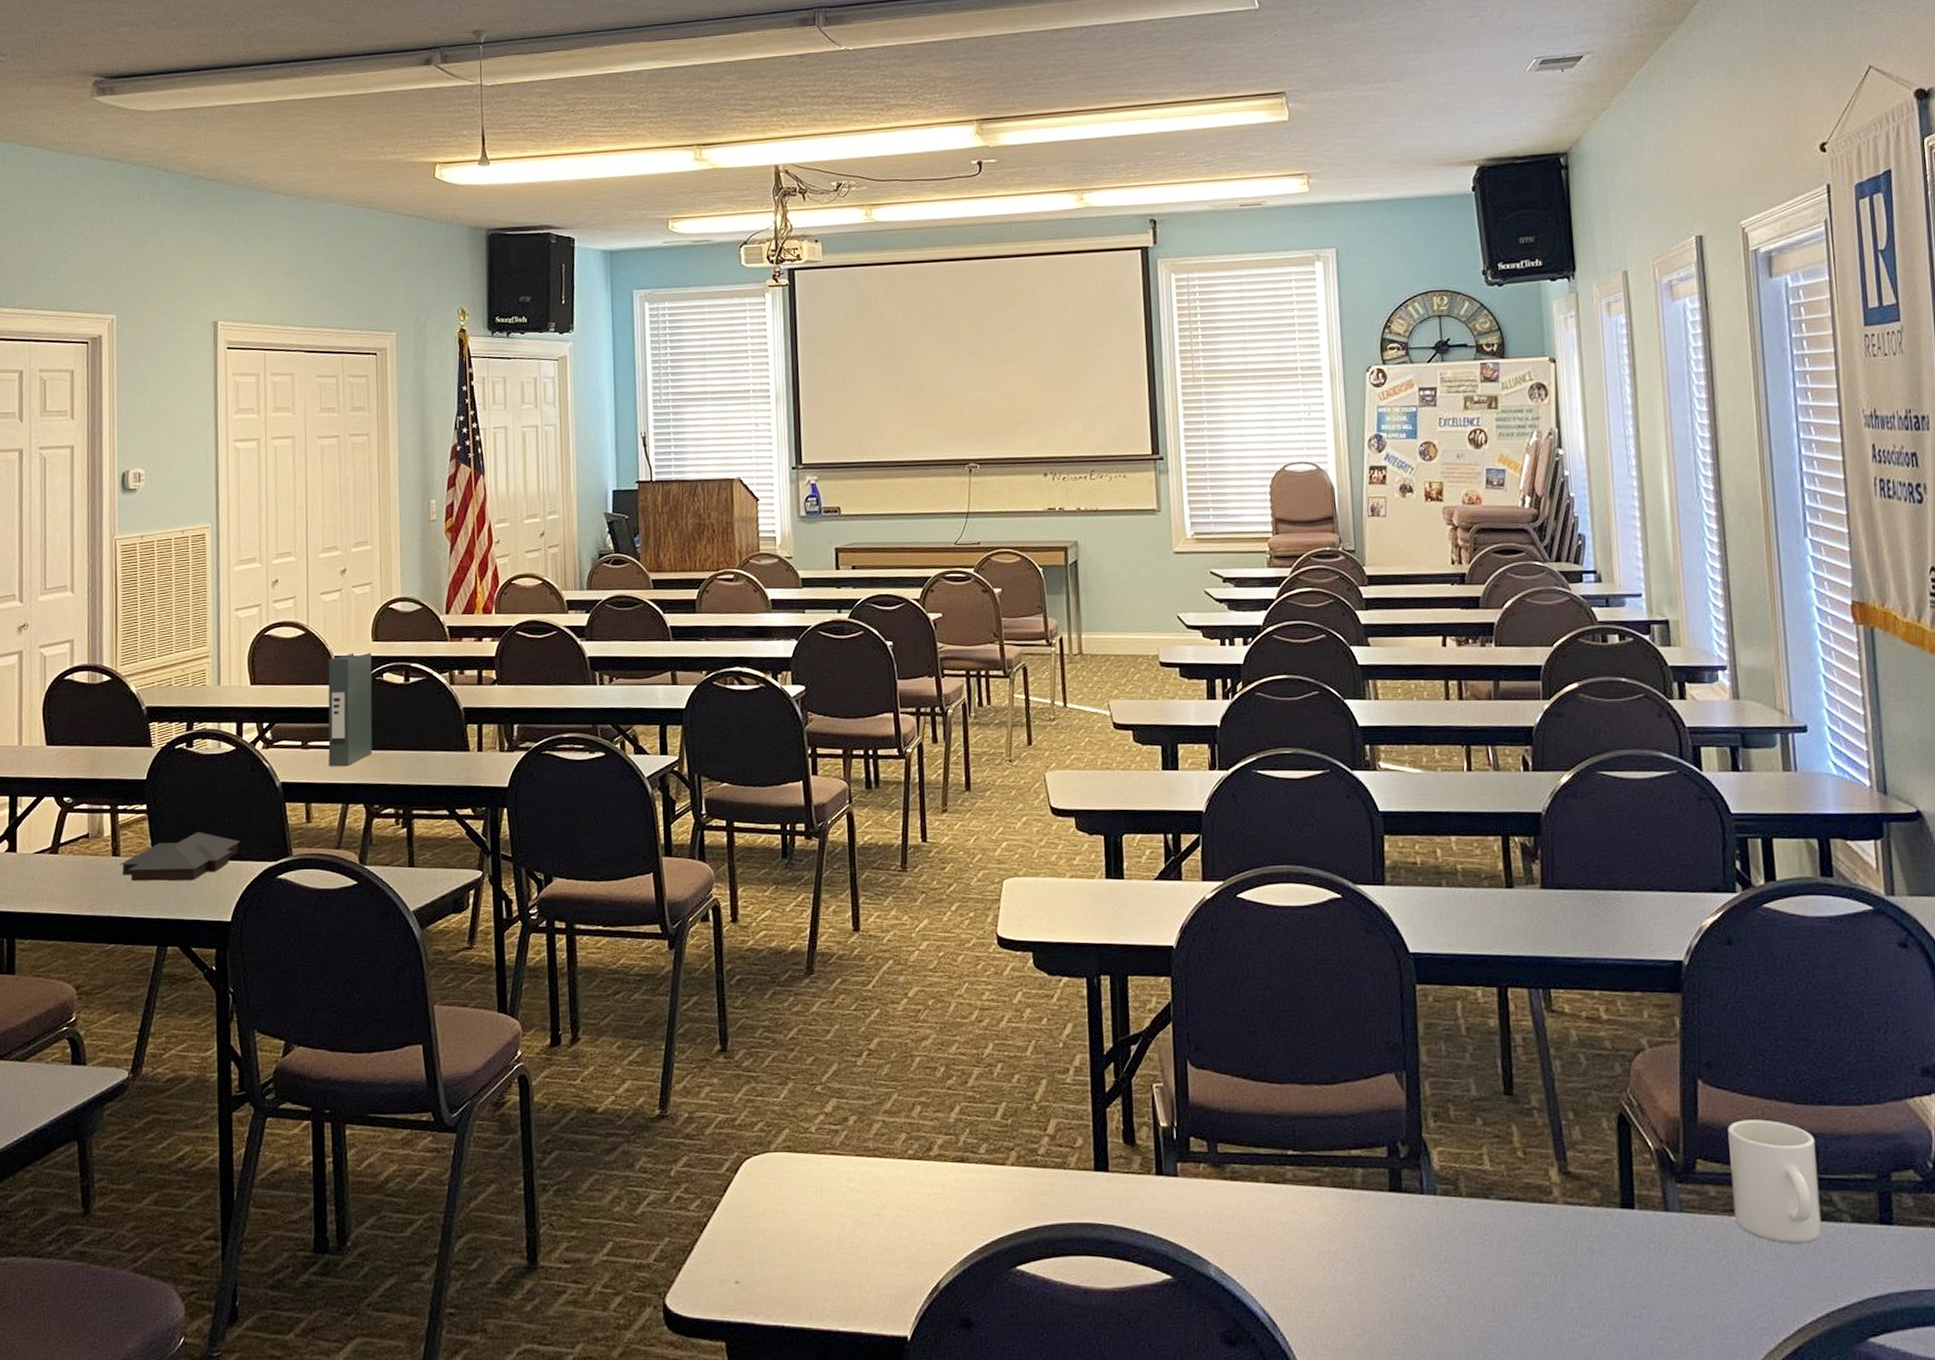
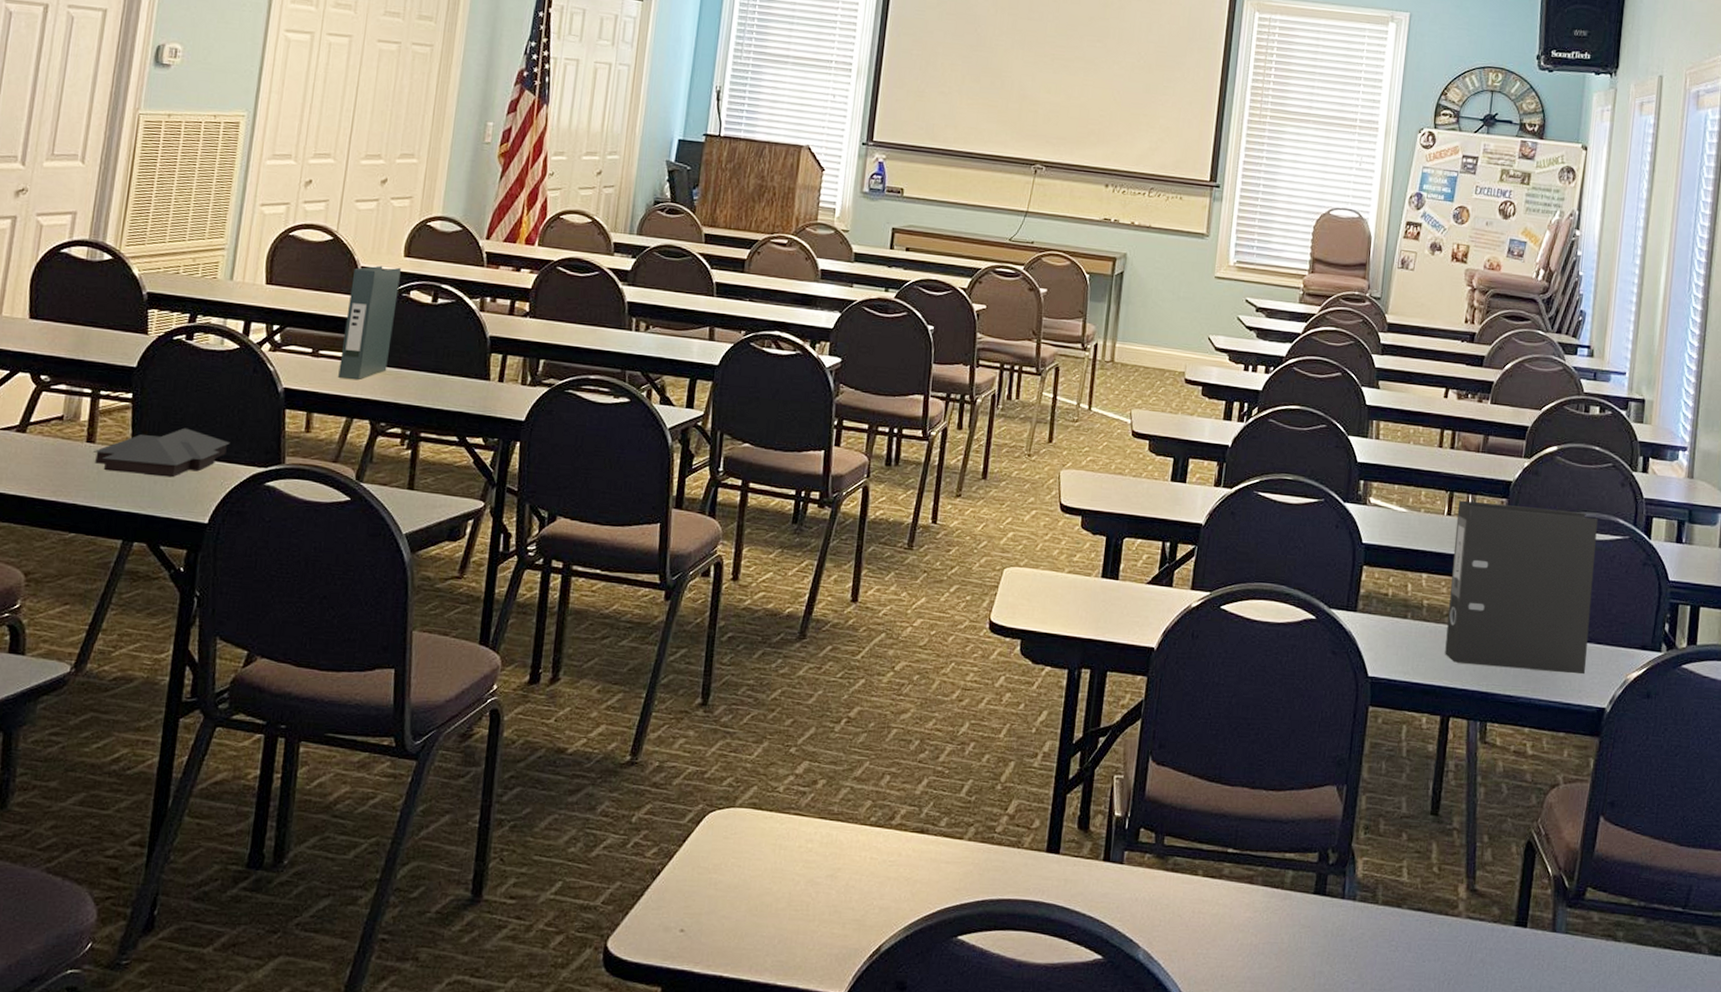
binder: none [1477,751,1653,928] -> present [1445,500,1598,675]
cup: present [1728,1119,1823,1244] -> none [1611,856,1691,970]

